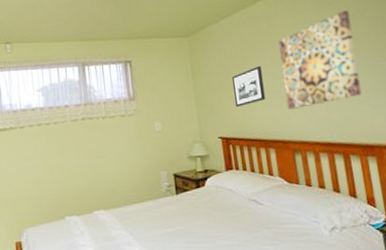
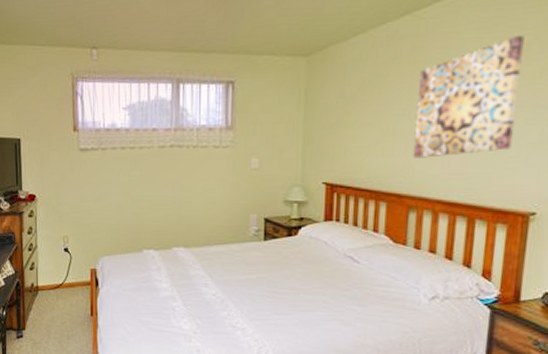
picture frame: present [231,65,266,107] -> none [349,100,391,149]

